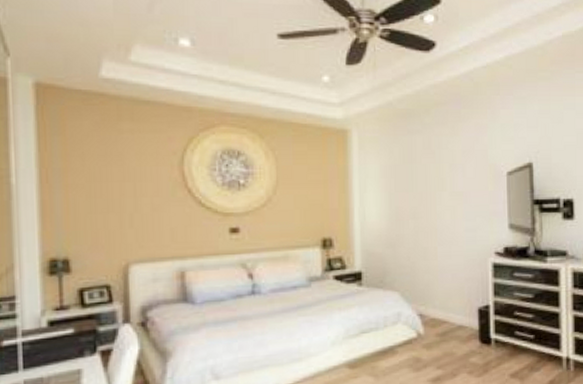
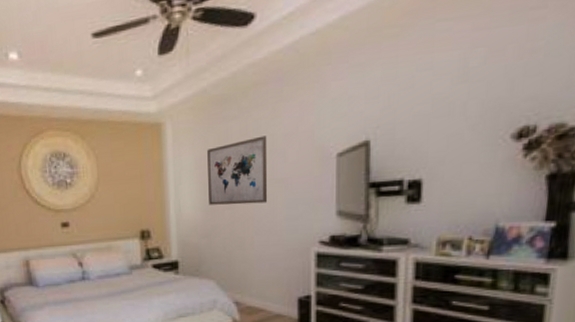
wall art: none [392,151,449,215] -> present [207,135,268,205]

